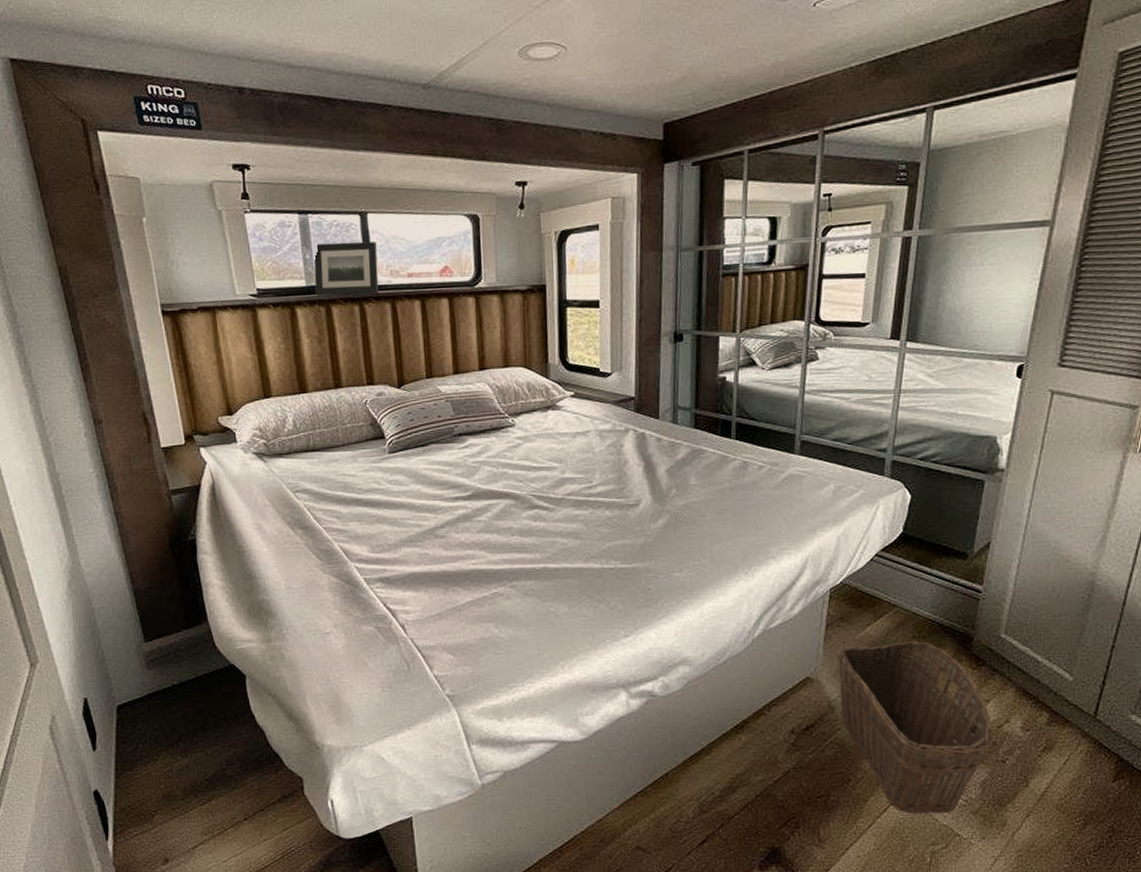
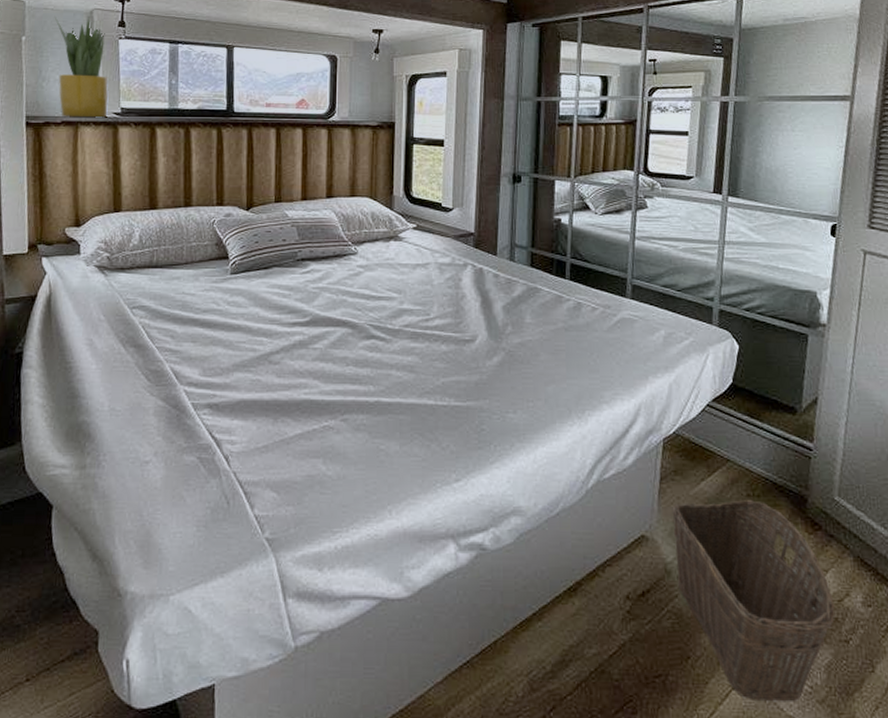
planter: none [172,191,244,302] -> present [54,17,108,117]
picture frame: present [314,241,379,296] -> none [176,71,240,120]

